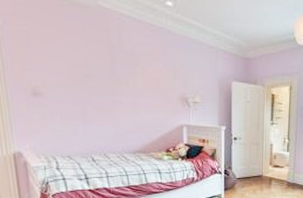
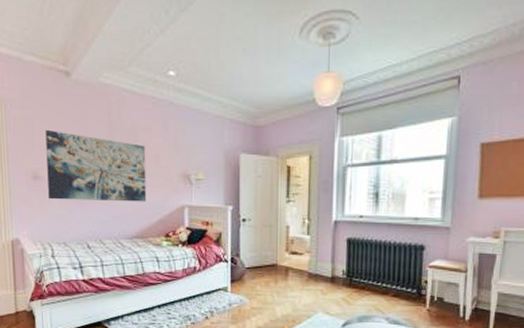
wall art: none [43,47,148,121] -> present [45,129,147,202]

